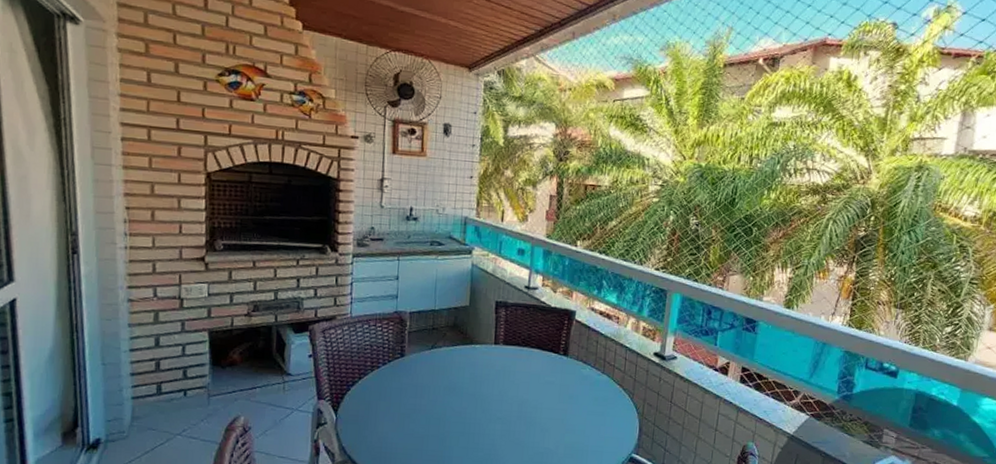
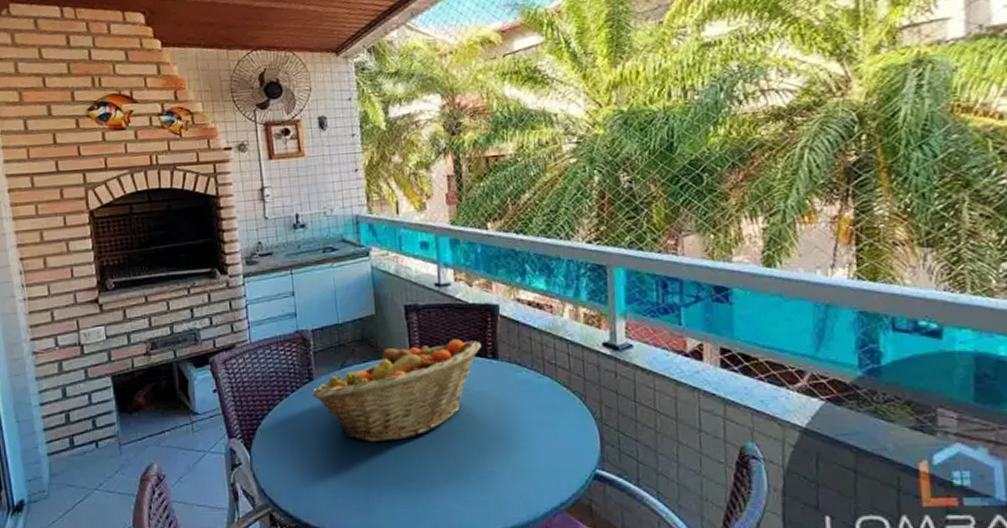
fruit basket: none [401,335,556,416] -> present [312,338,481,442]

